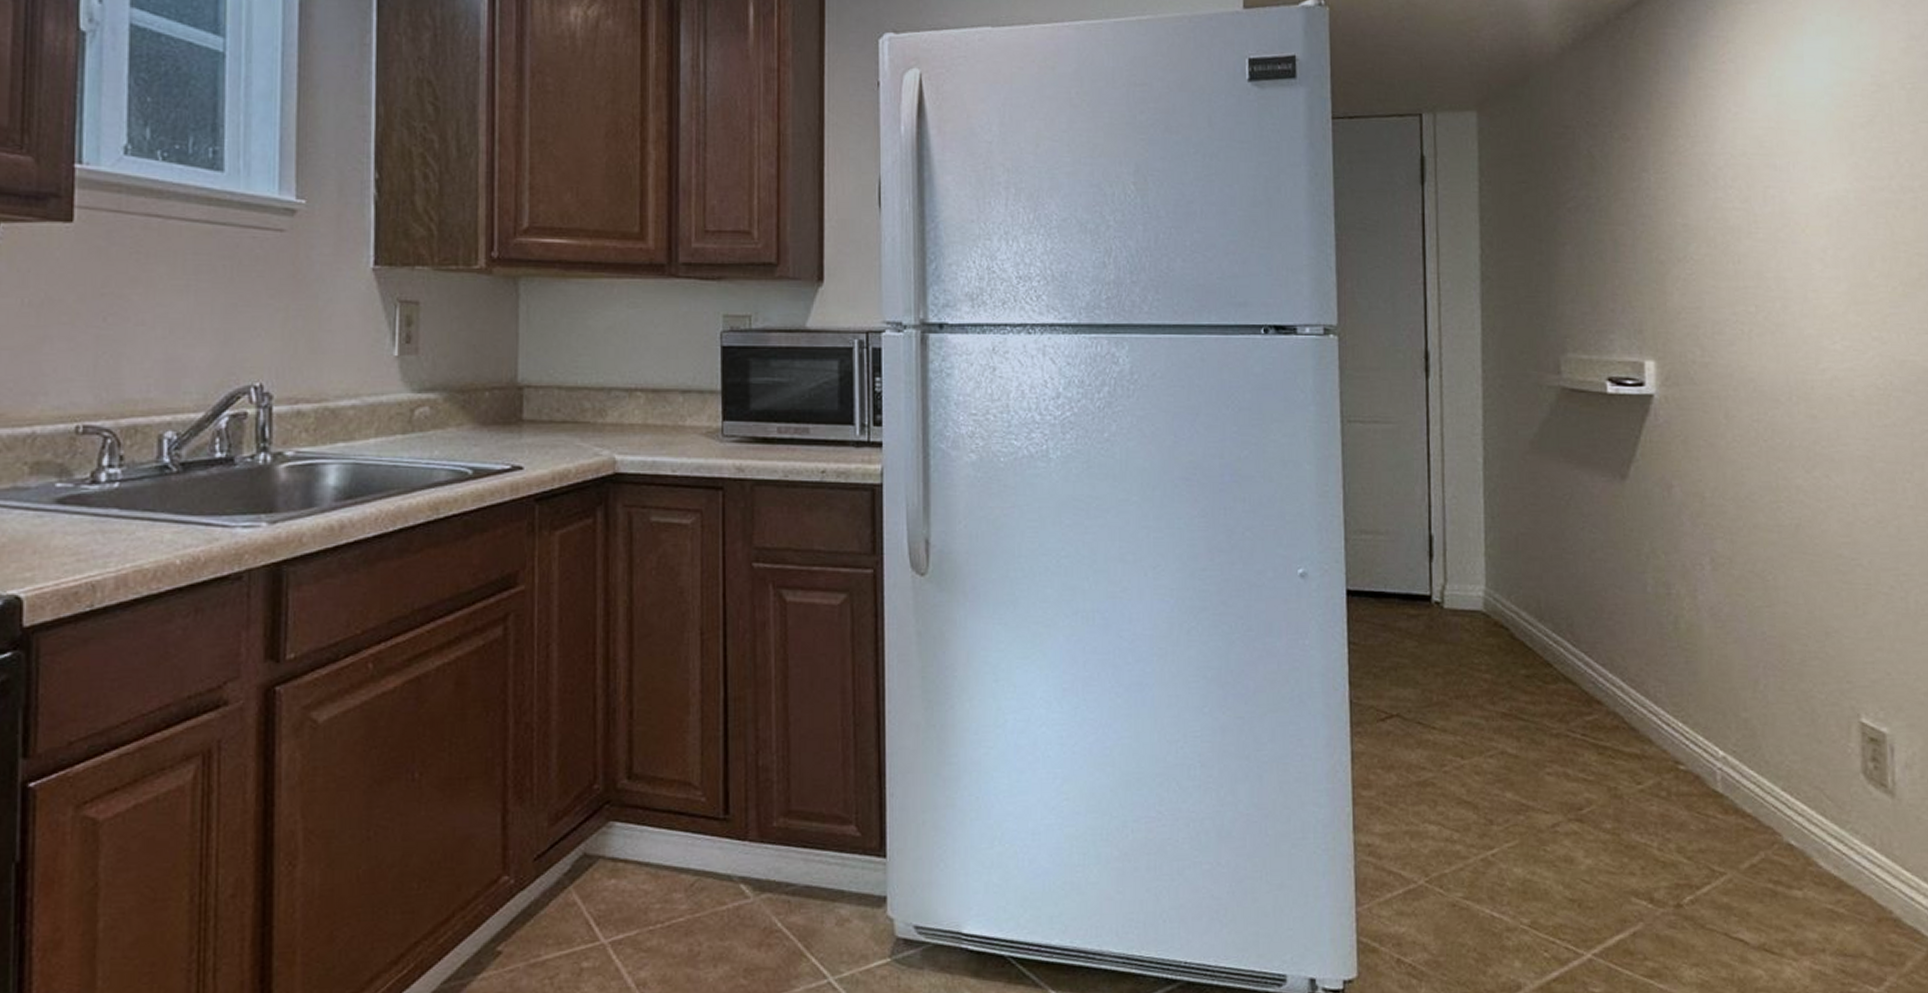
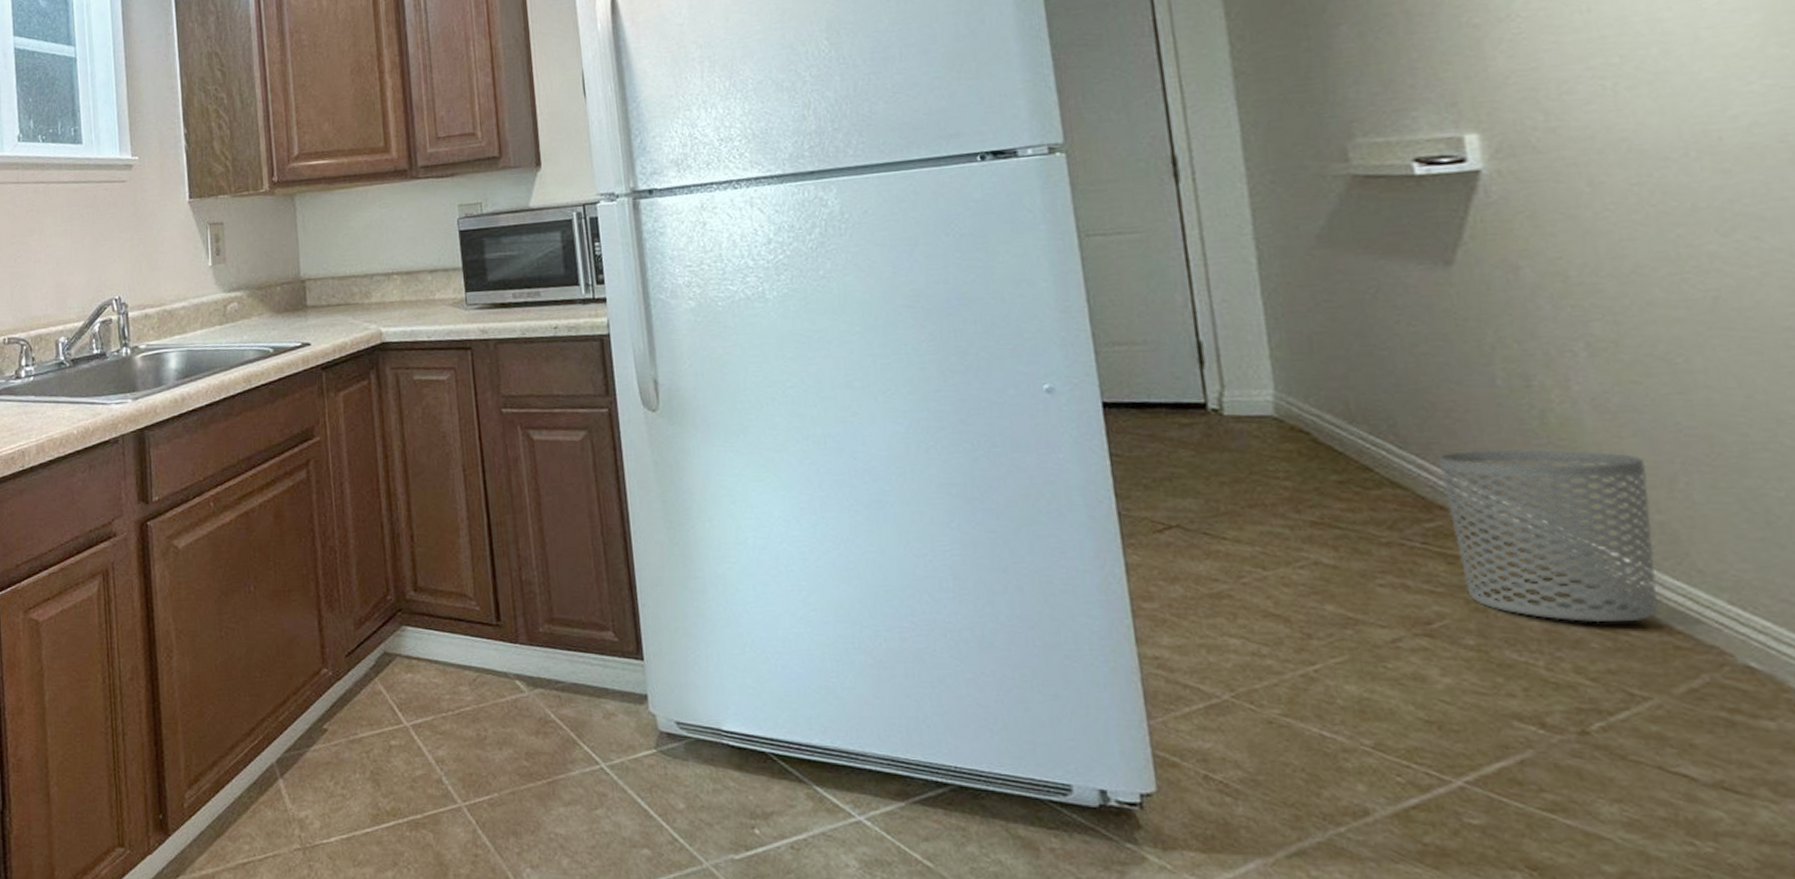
waste bin: none [1601,650,1741,808] -> present [1439,448,1659,623]

